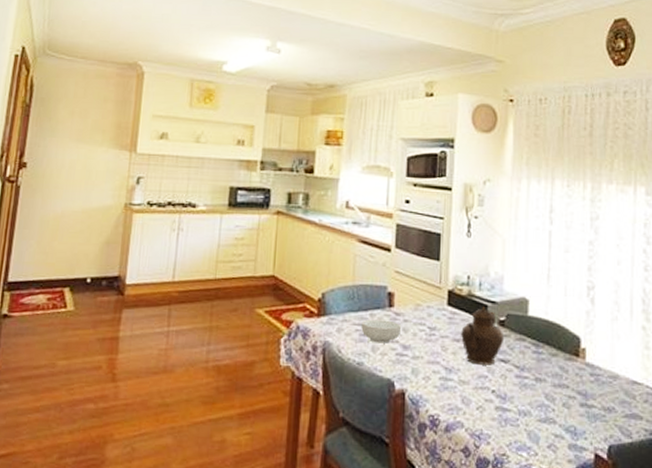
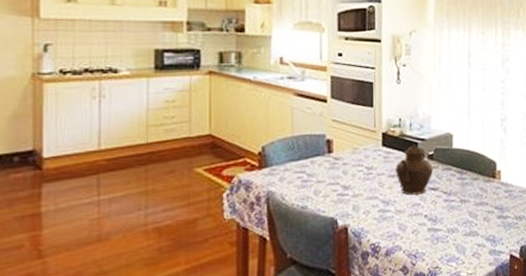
cereal bowl: present [361,319,402,344] -> none [303,165,341,187]

